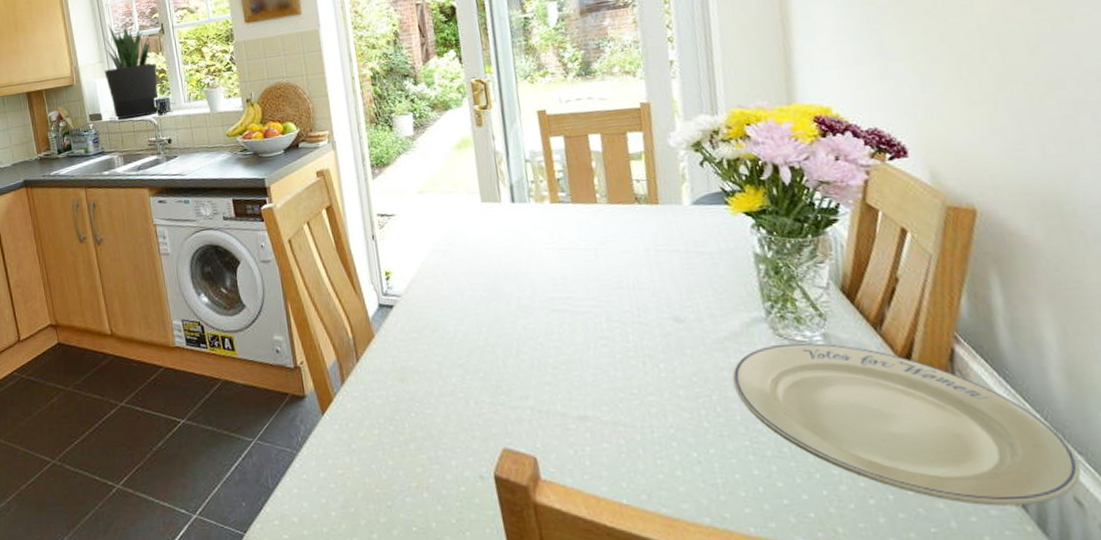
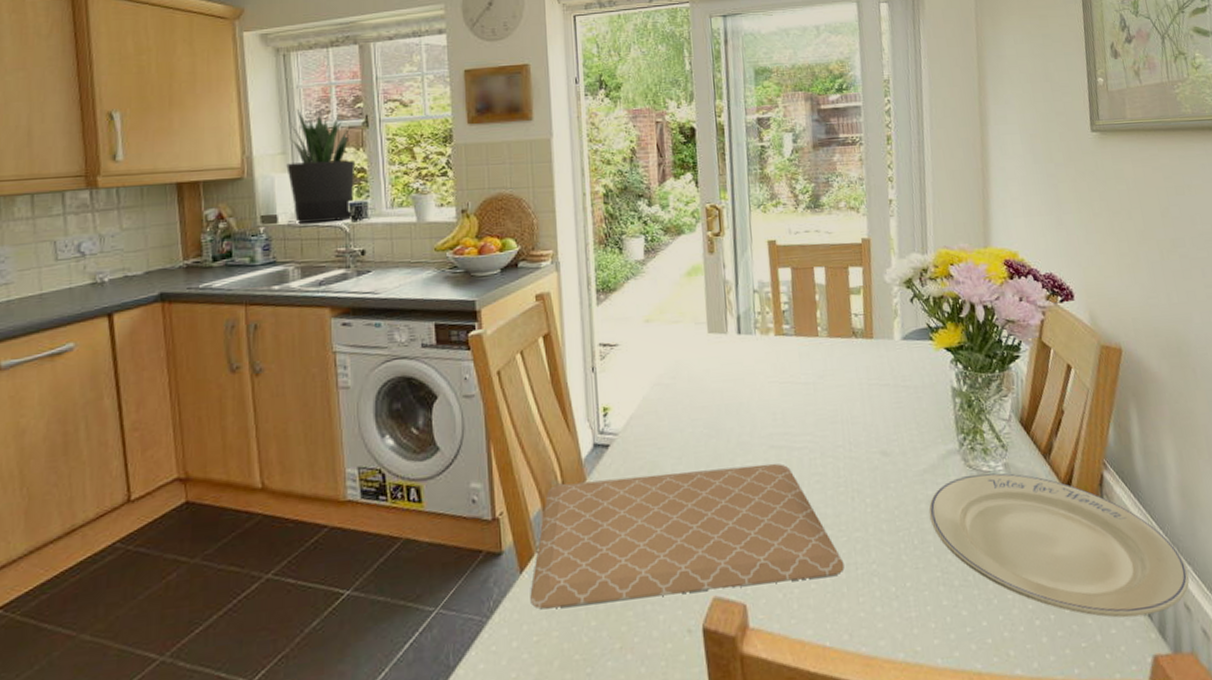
placemat: none [332,326,639,447] -> present [530,463,844,609]

